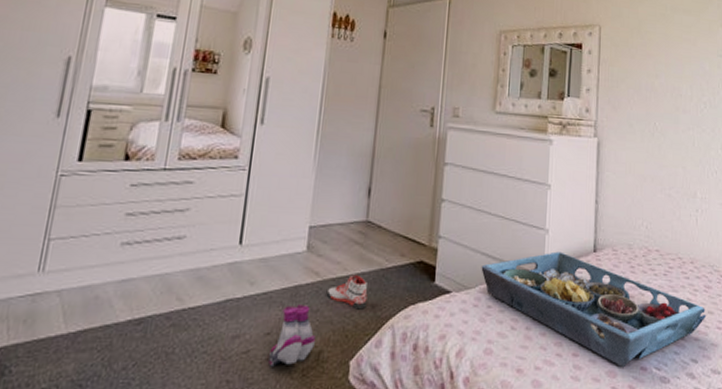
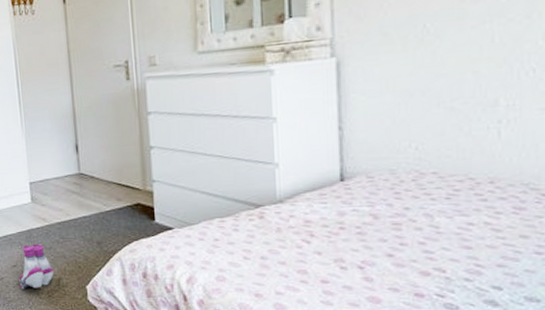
sneaker: present [326,274,368,310] -> none [55,218,93,246]
serving tray: present [481,251,707,368] -> none [202,184,517,294]

